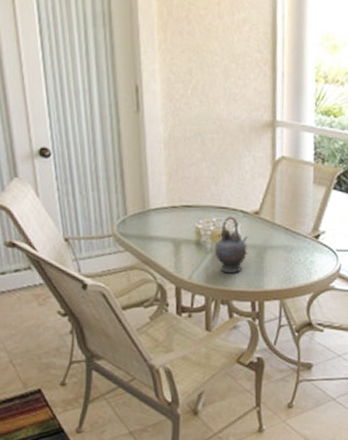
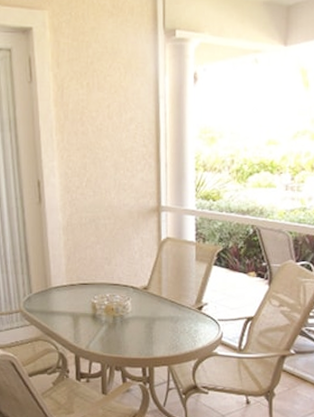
teapot: present [214,216,248,274] -> none [108,291,138,343]

